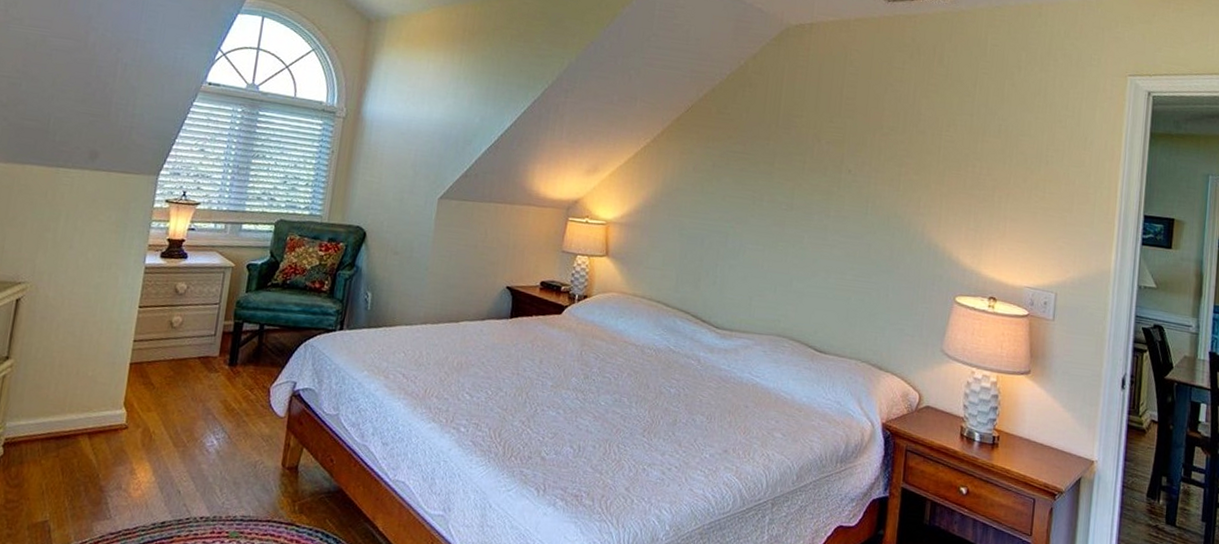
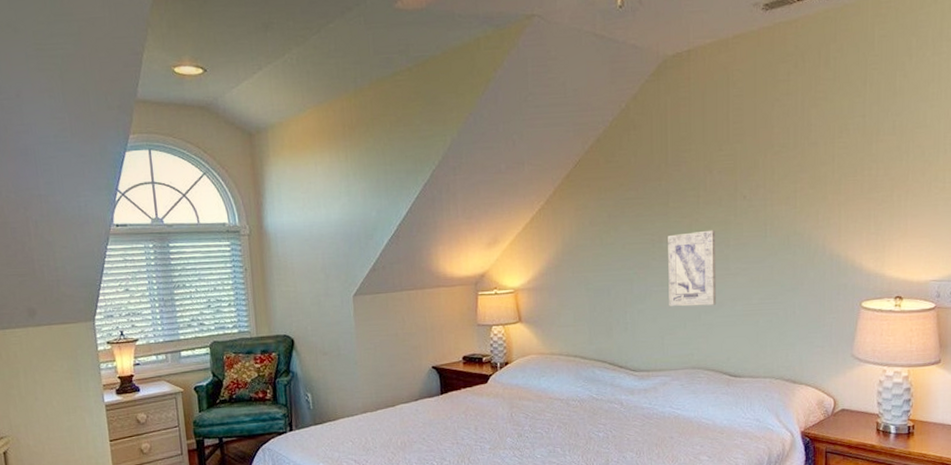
wall art: none [761,195,817,274] -> present [668,230,717,307]

